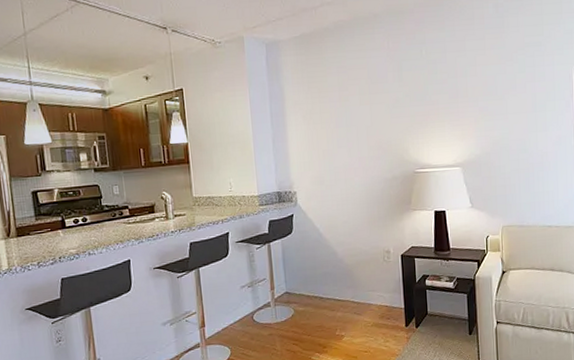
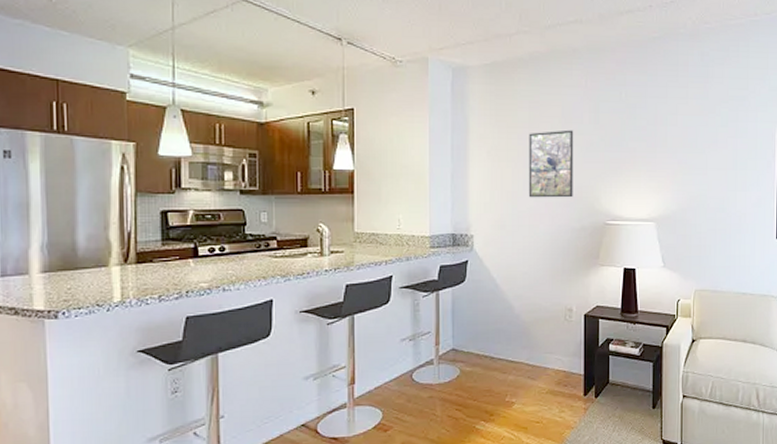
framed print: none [339,89,384,154] -> present [528,130,574,198]

